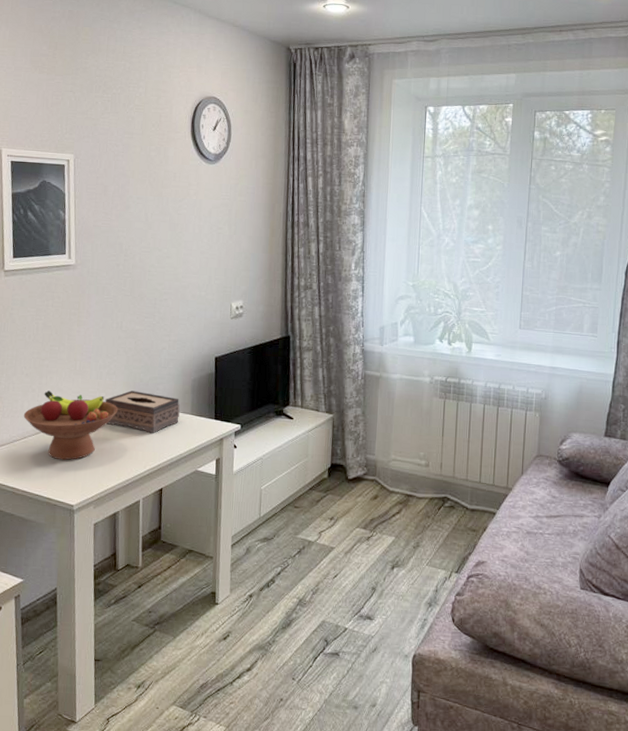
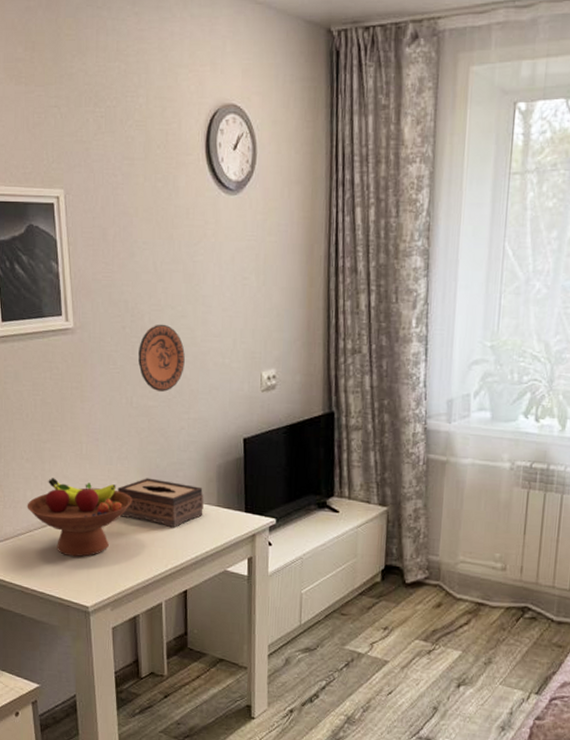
decorative plate: none [129,262,169,318] -> present [138,324,185,392]

